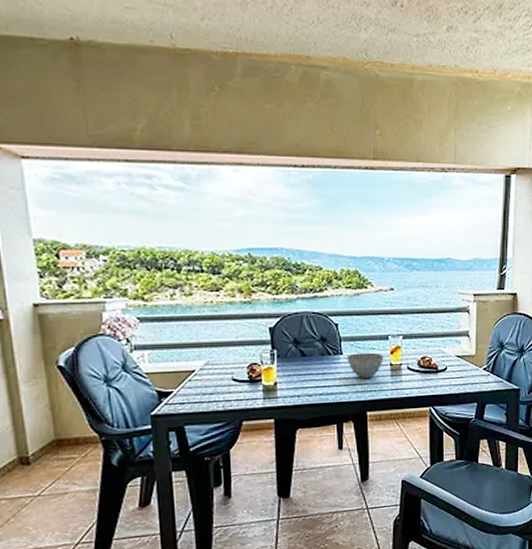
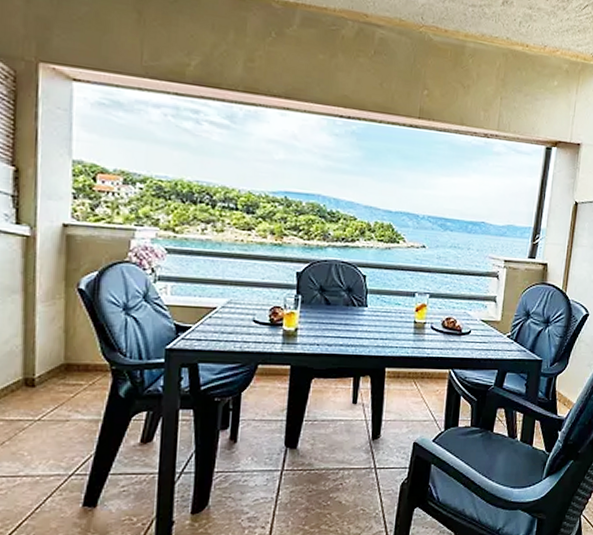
bowl: present [347,352,384,378] -> none [371,307,409,333]

